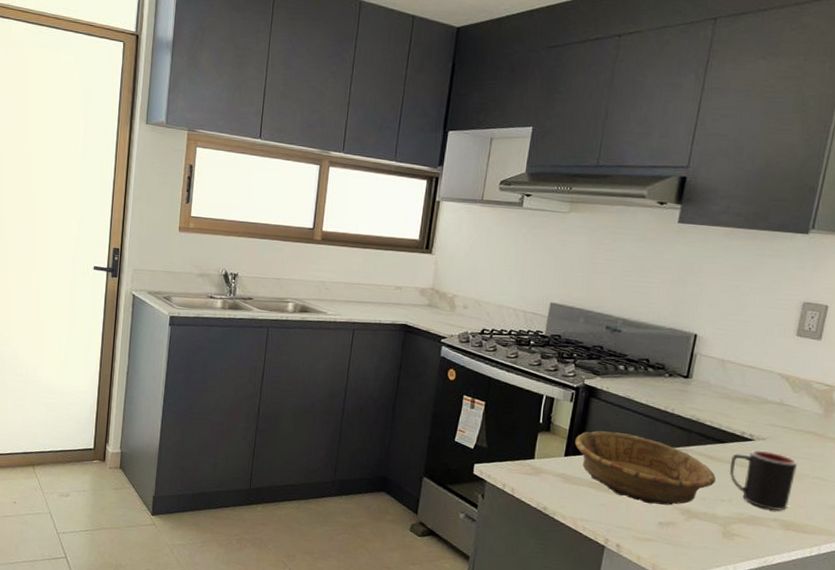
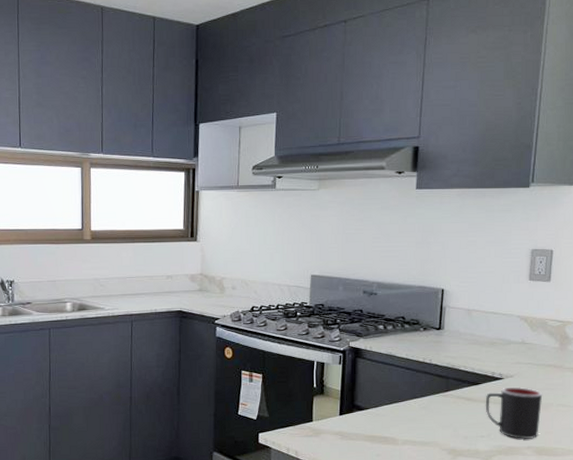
decorative bowl: present [574,430,717,506] -> none [347,387,475,449]

